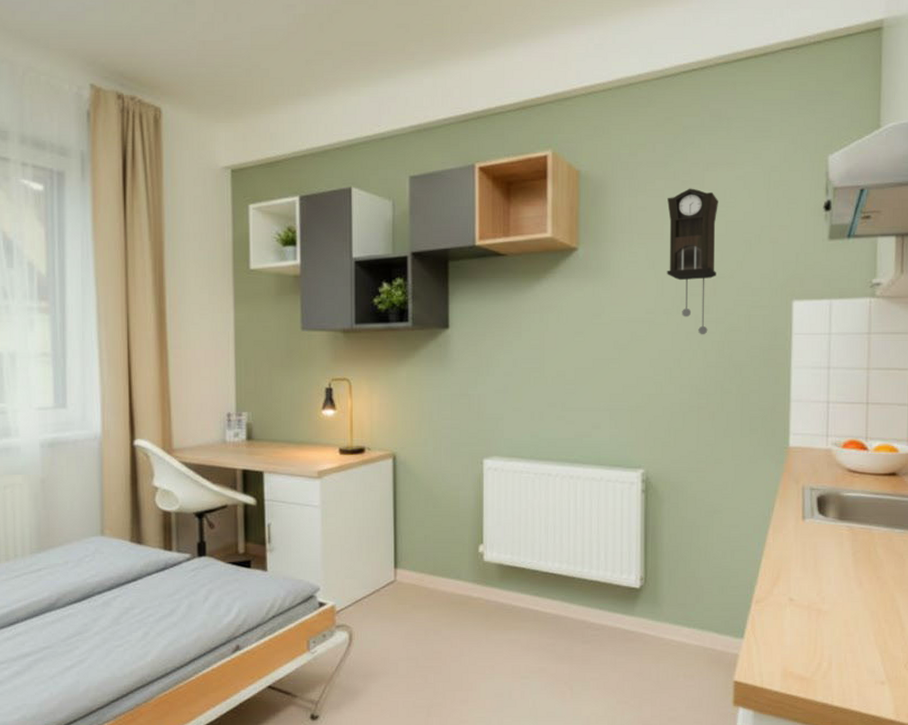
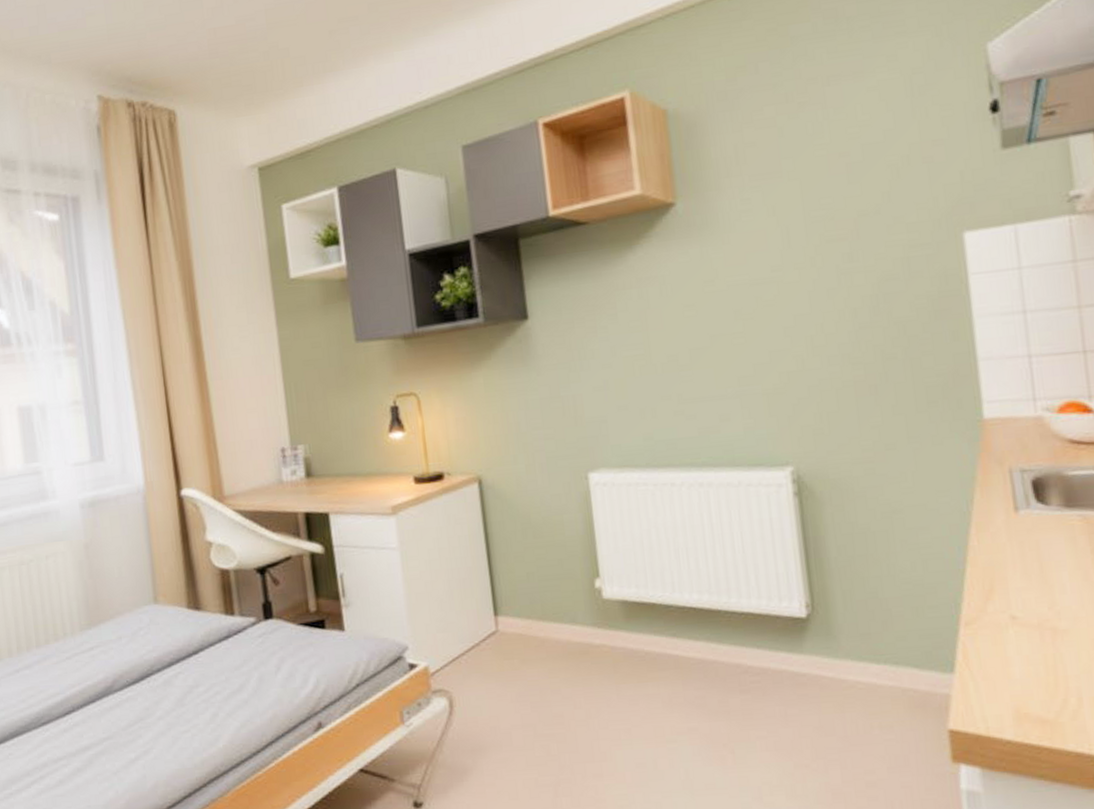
pendulum clock: present [667,188,718,335] -> none [781,110,857,290]

